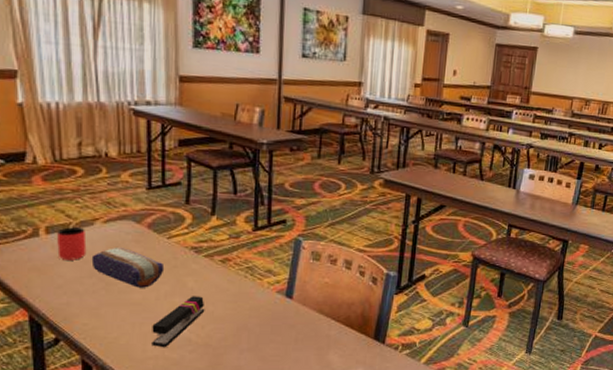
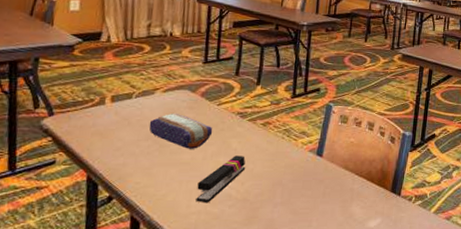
cup: present [57,227,87,260] -> none [119,96,147,125]

